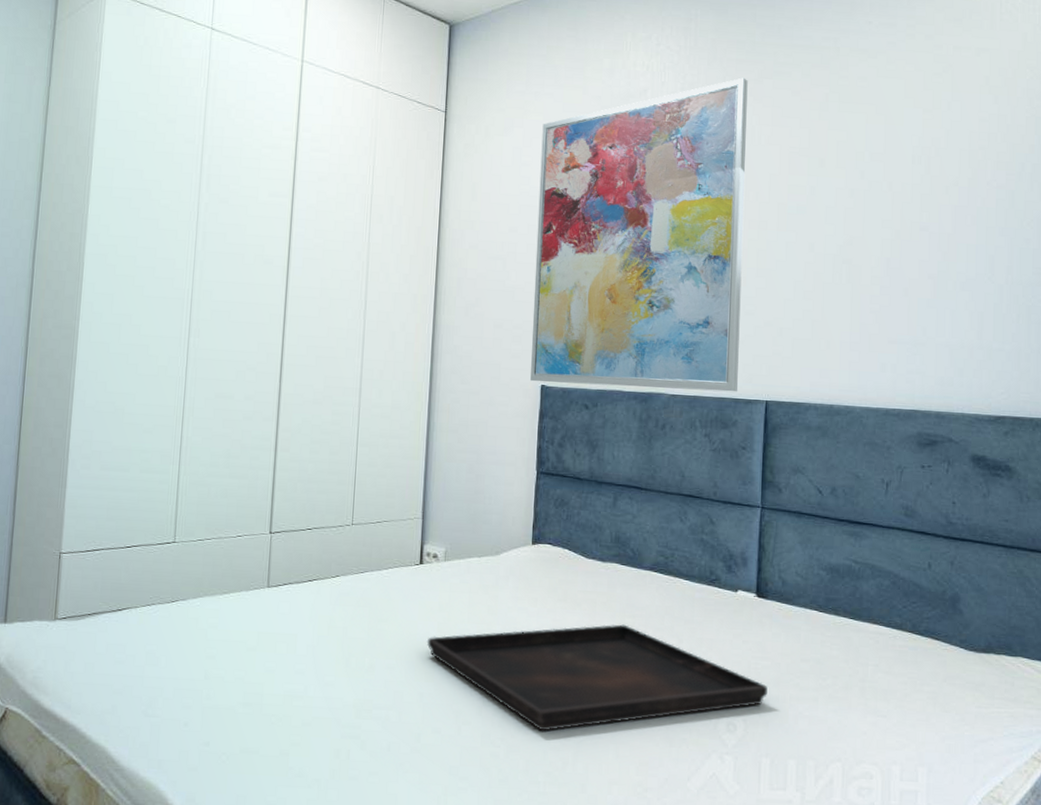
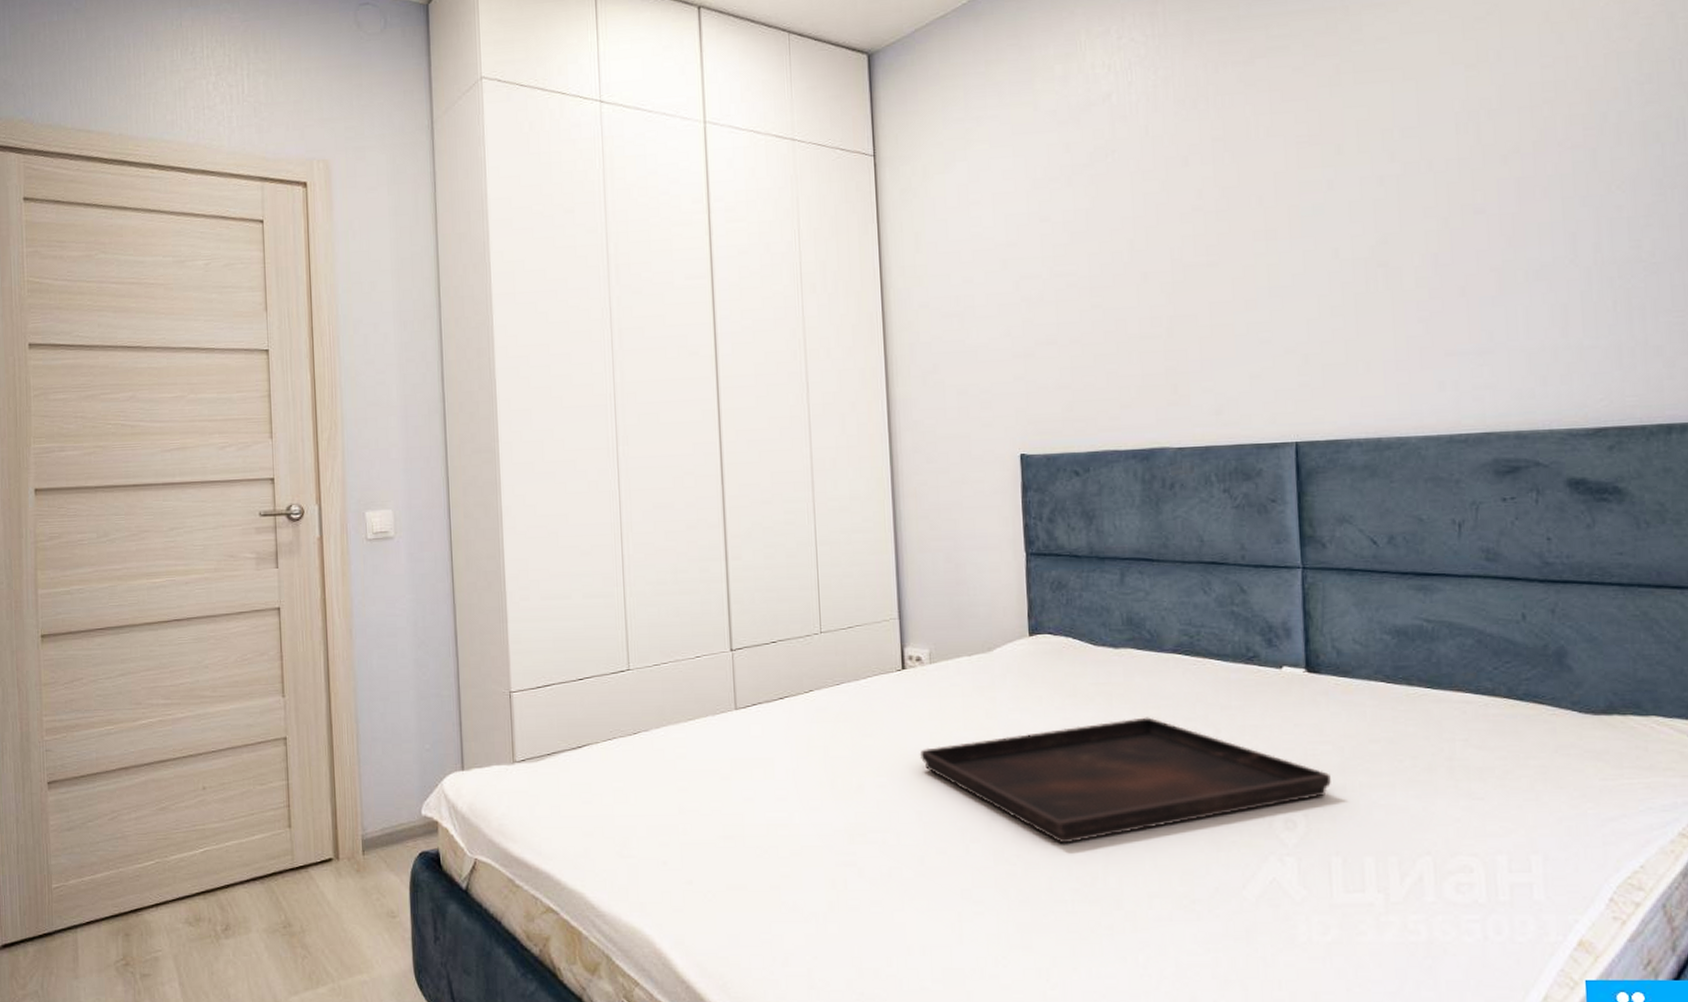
wall art: present [530,77,748,392] -> none [989,61,1259,452]

